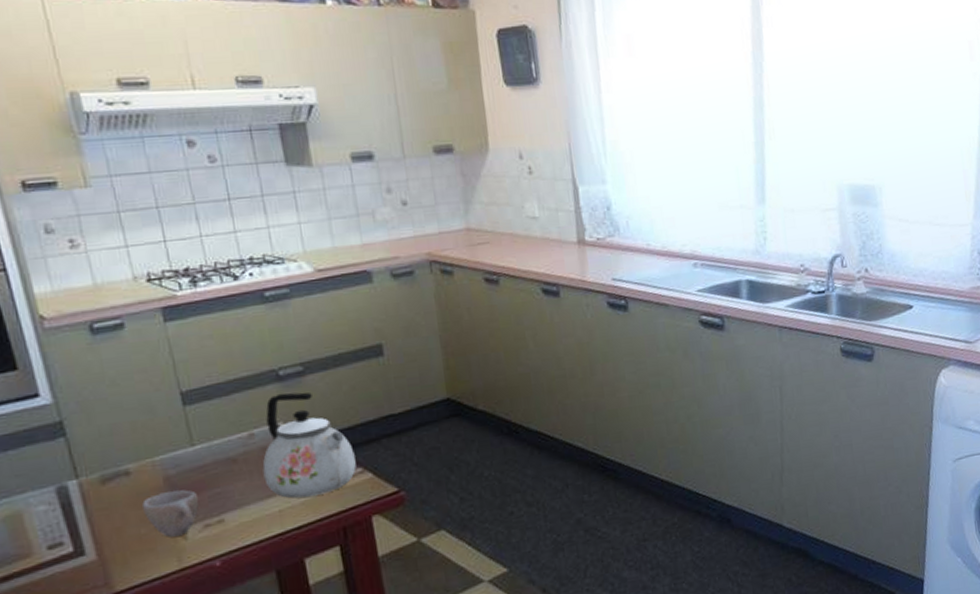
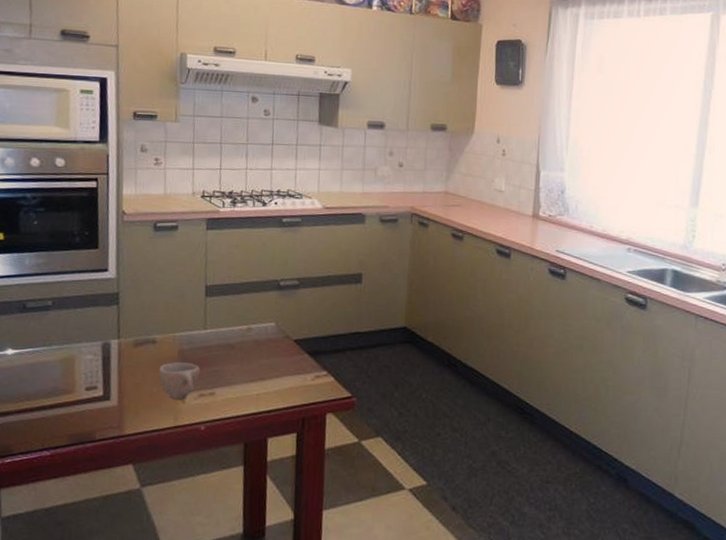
kettle: present [262,392,357,499] -> none [251,299,324,388]

